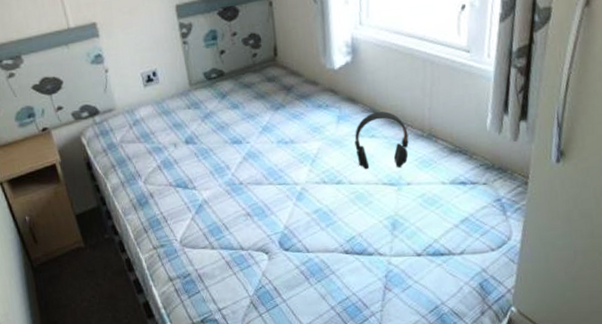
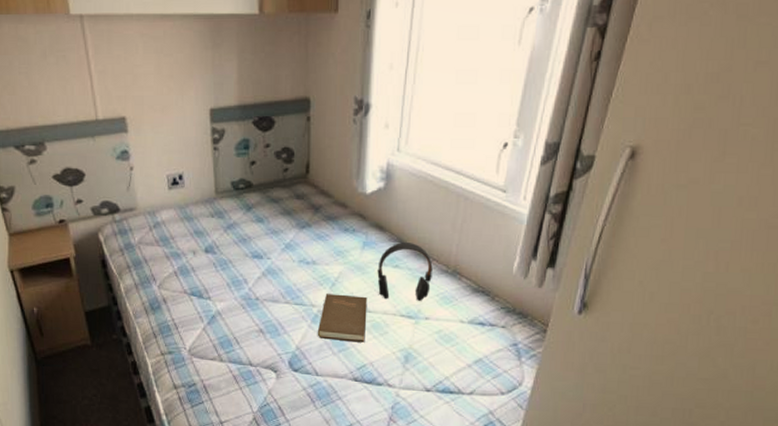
book: none [303,169,351,216] -> present [317,294,367,343]

